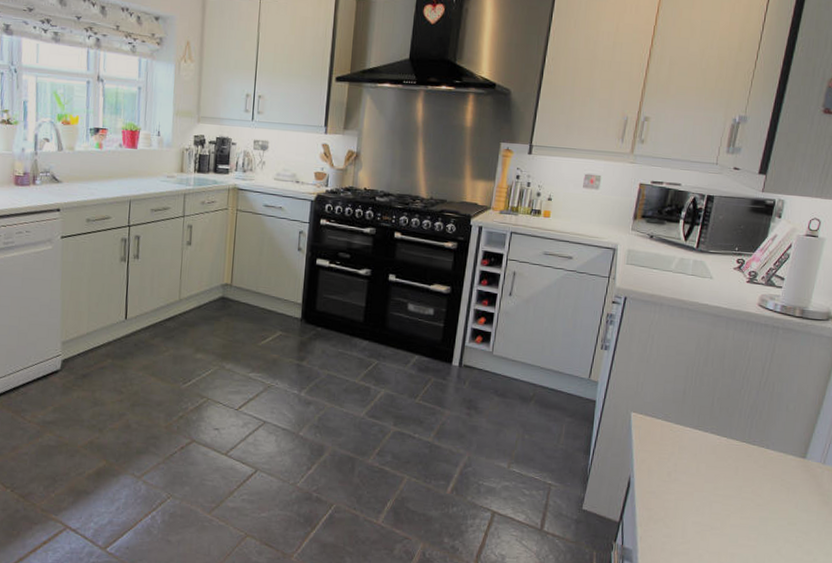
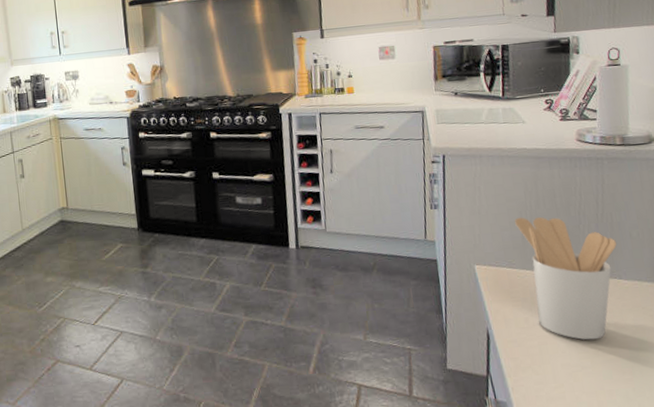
utensil holder: none [680,372,773,503] -> present [515,217,617,340]

